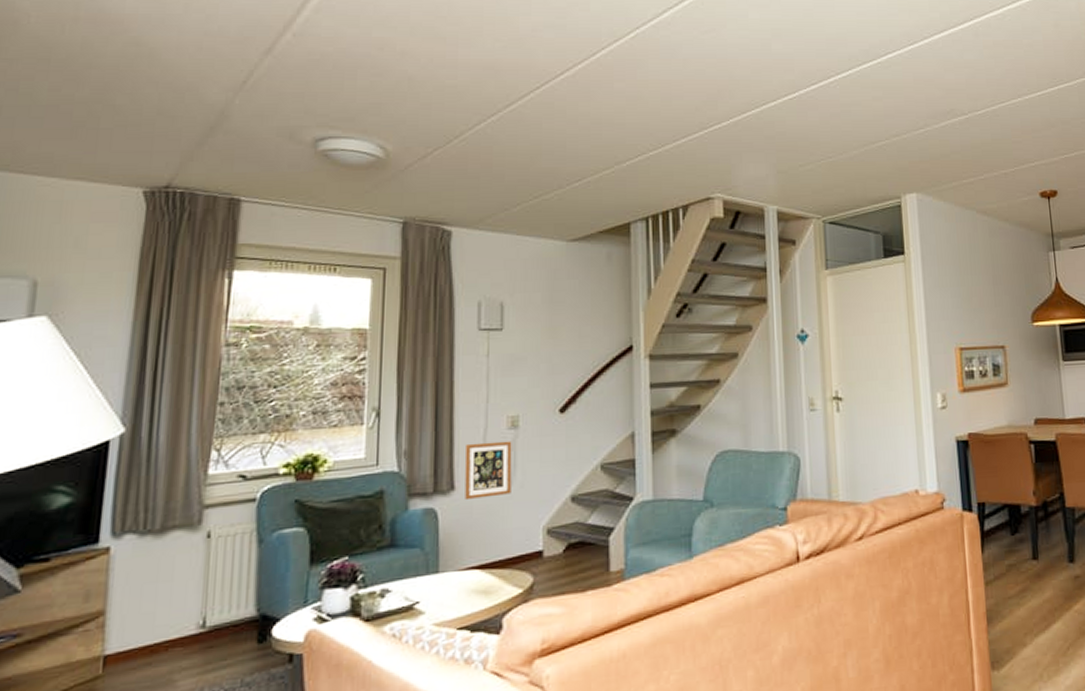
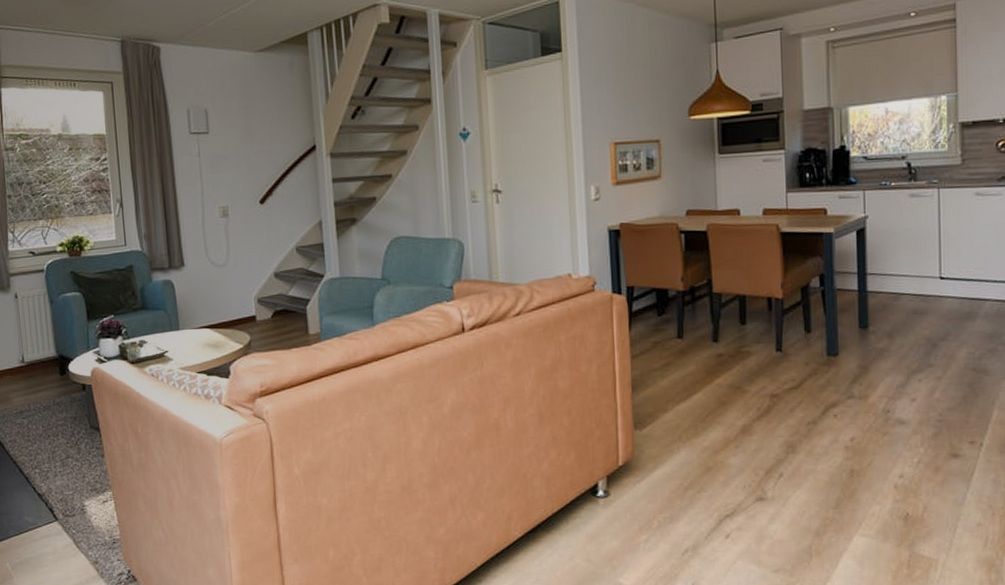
picture frame: present [465,441,512,501] -> none [190,227,228,275]

